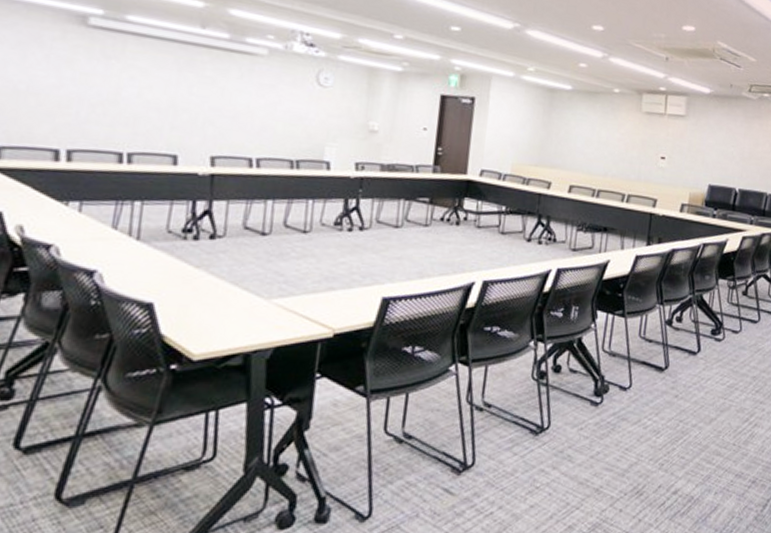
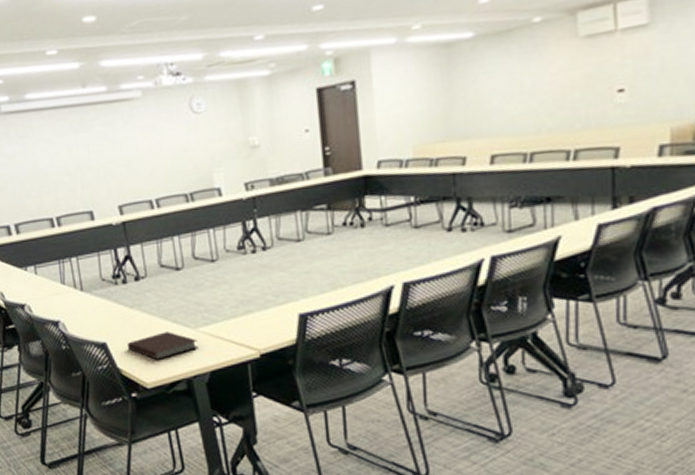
notebook: none [179,299,268,329] -> present [127,331,198,360]

